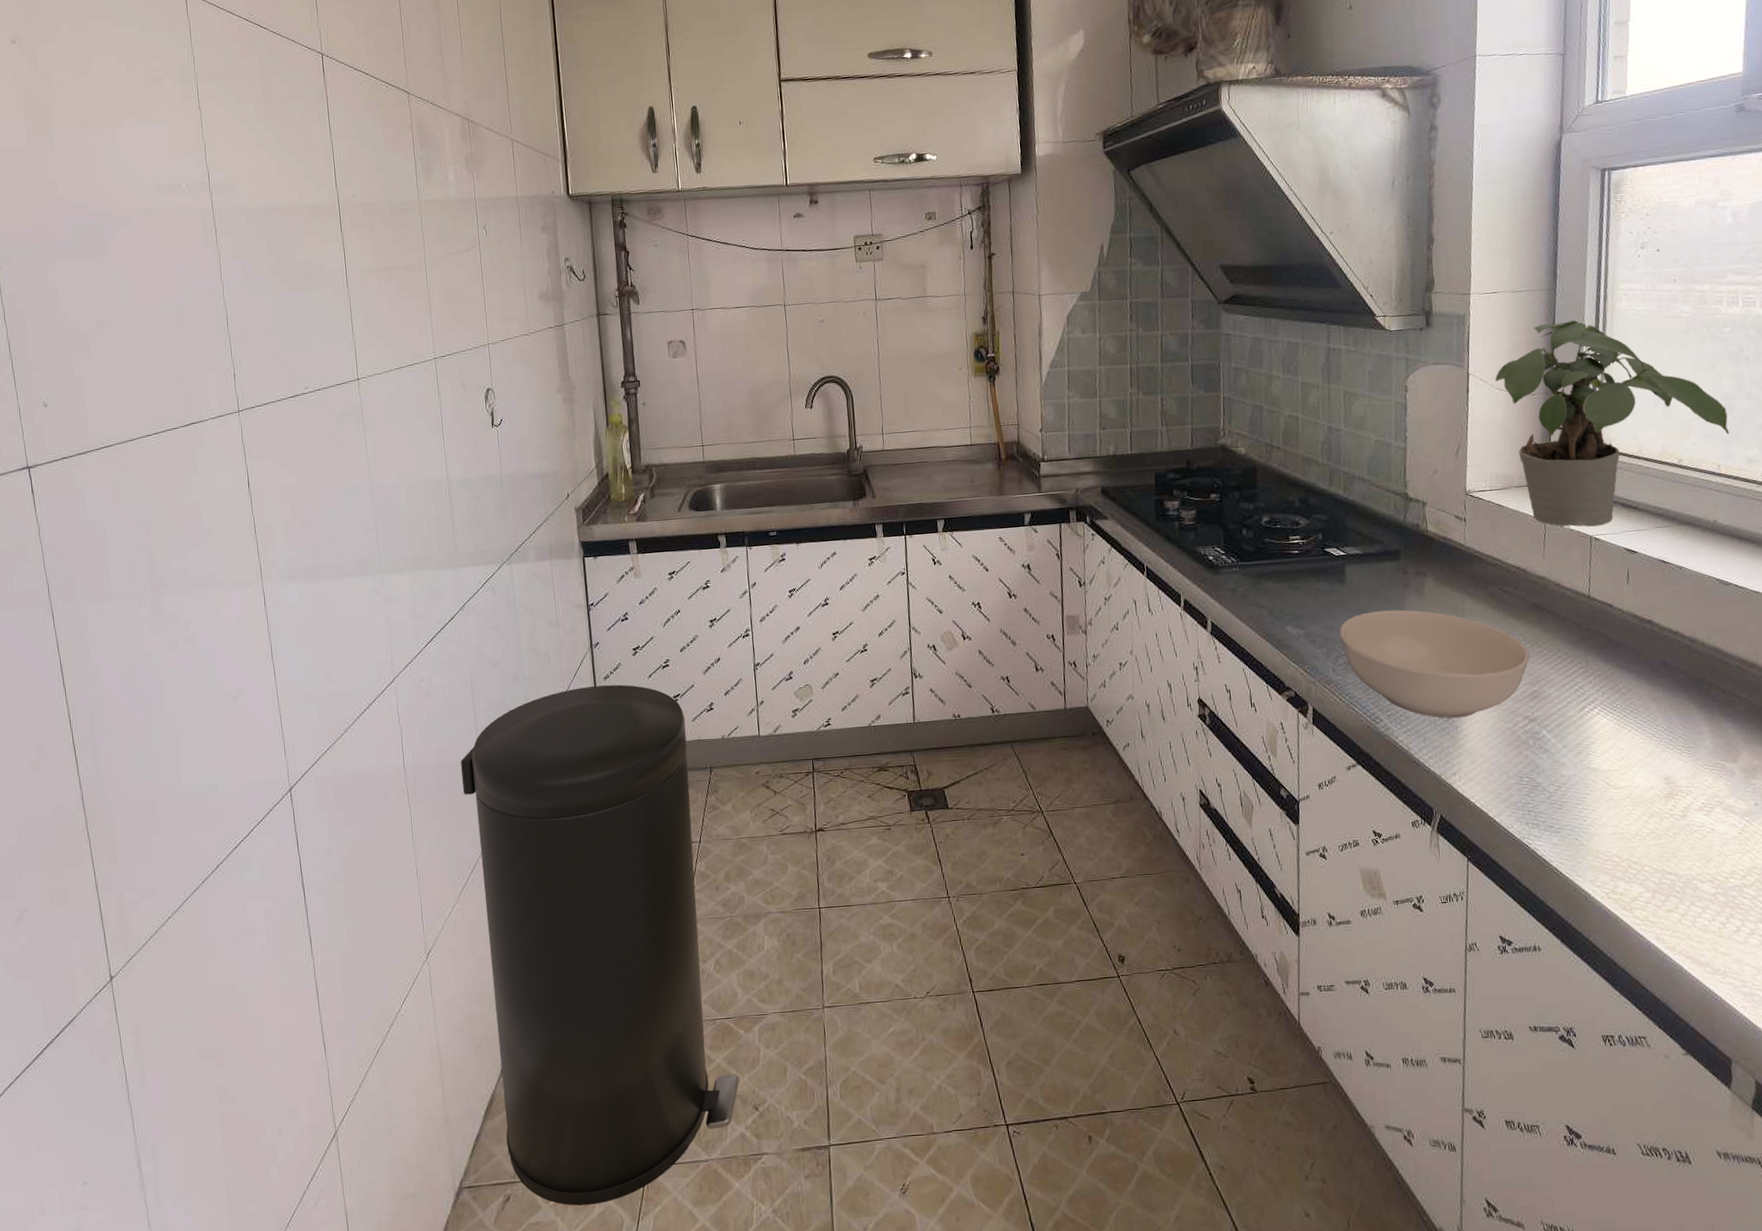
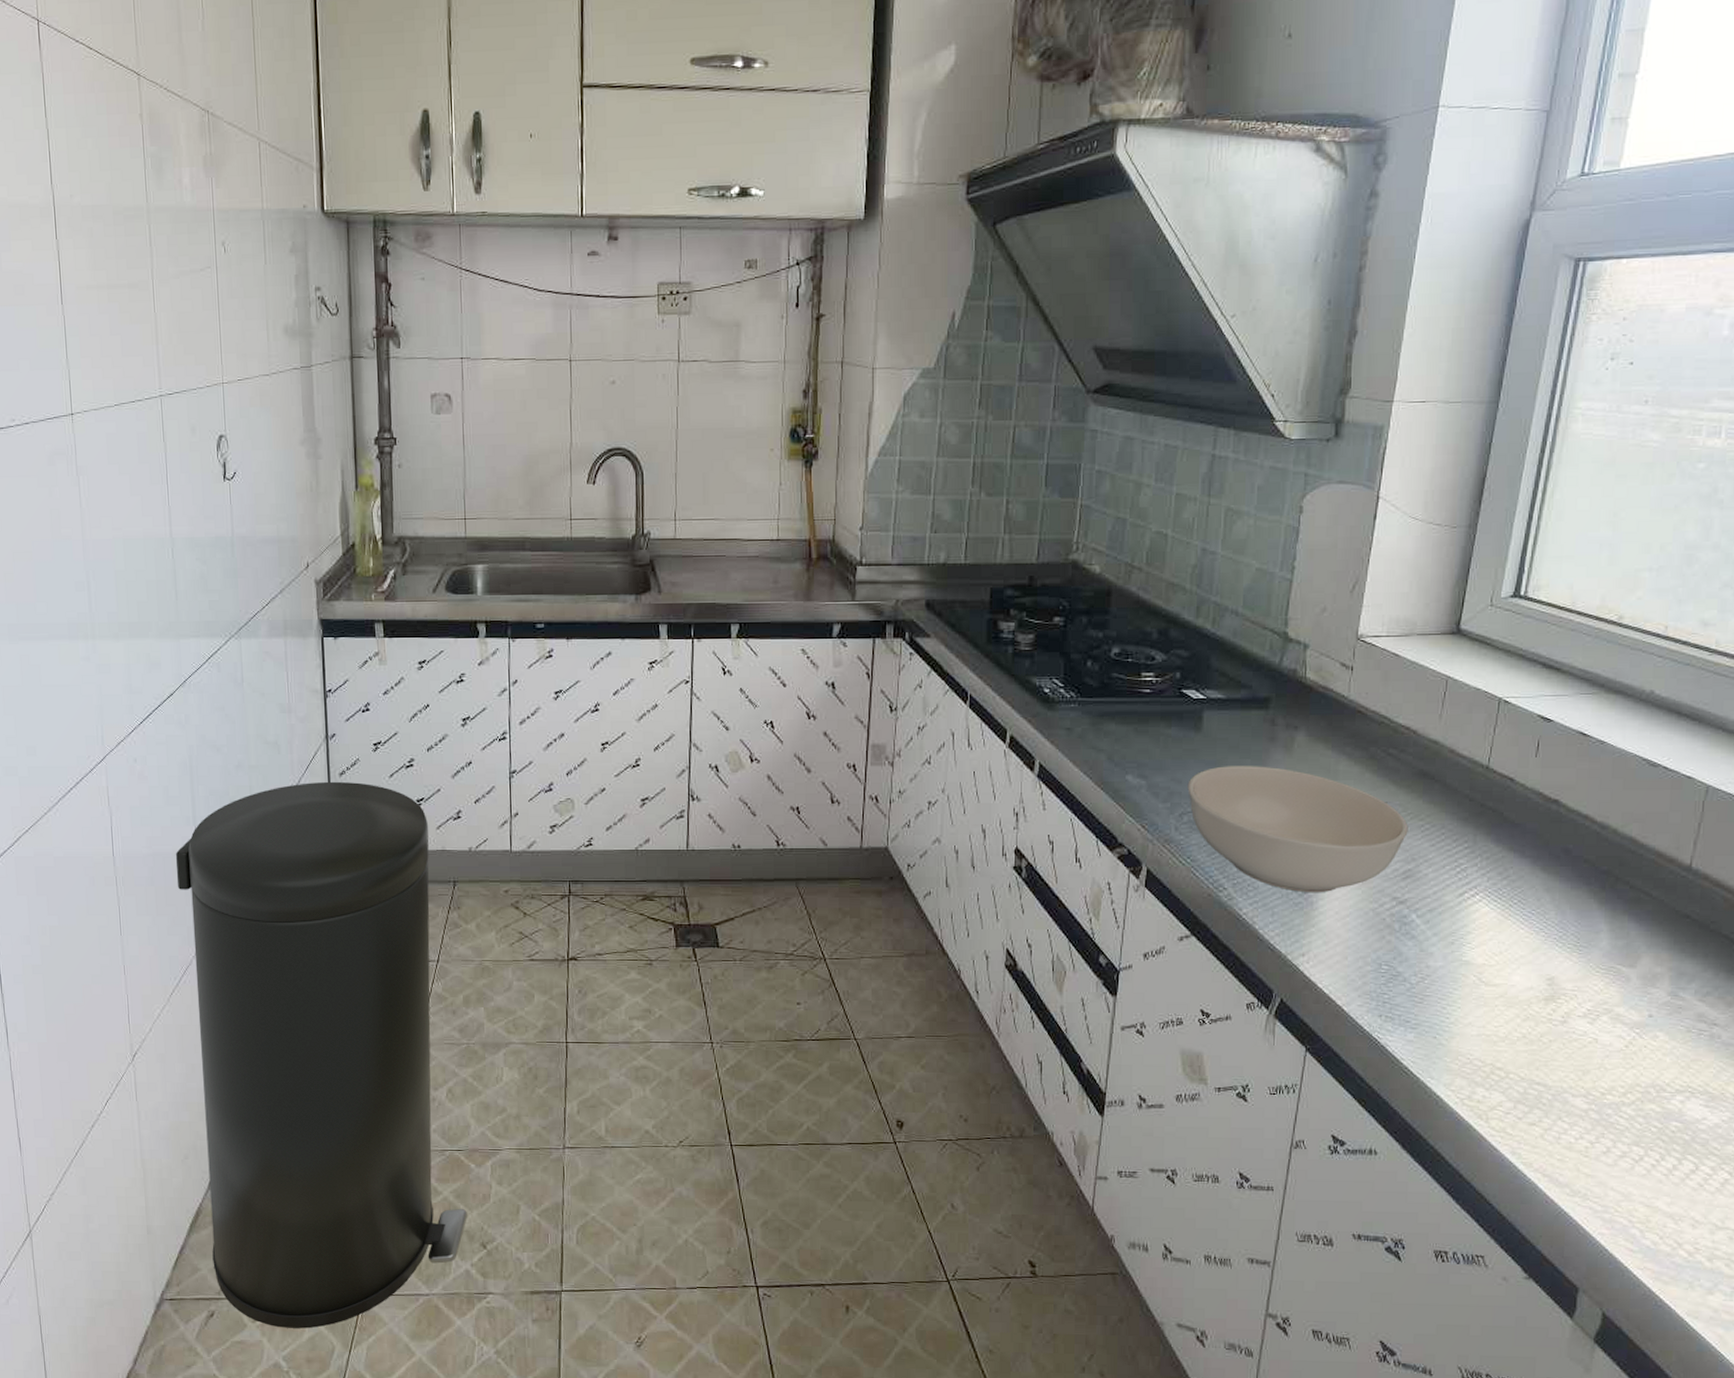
potted plant: present [1495,320,1729,527] -> none [1410,442,1687,687]

